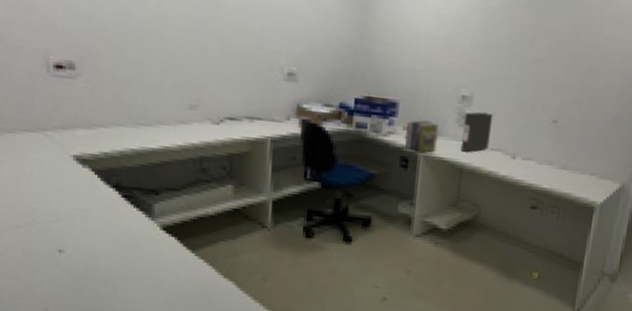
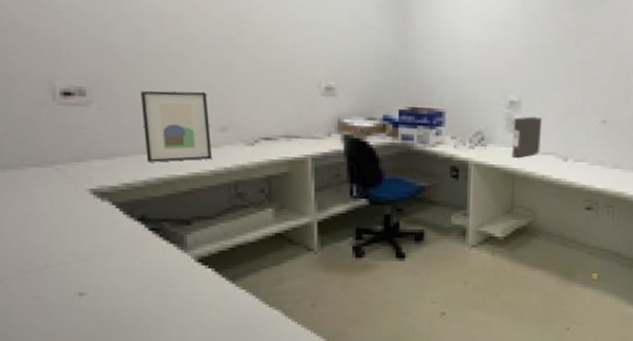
picture frame: none [122,68,182,136] -> present [141,90,213,163]
books: present [405,119,439,154] -> none [455,127,488,162]

